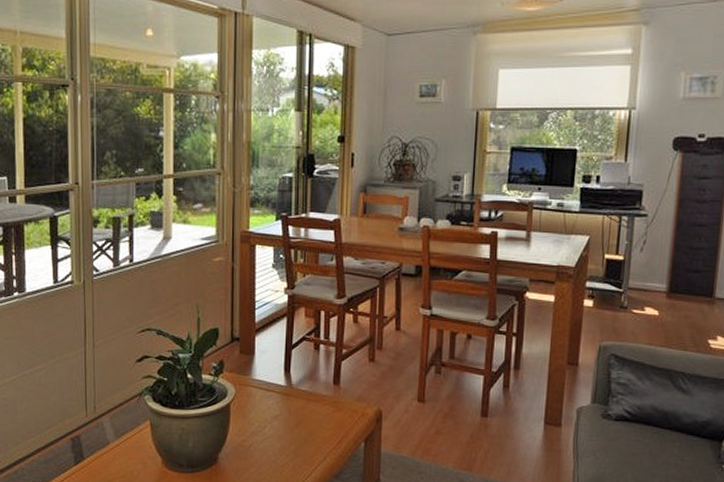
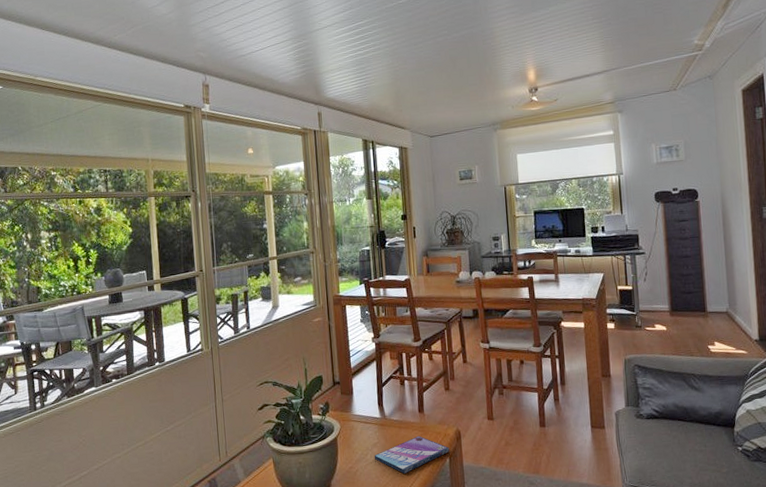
video game case: none [274,412,366,454] -> present [375,435,450,474]

